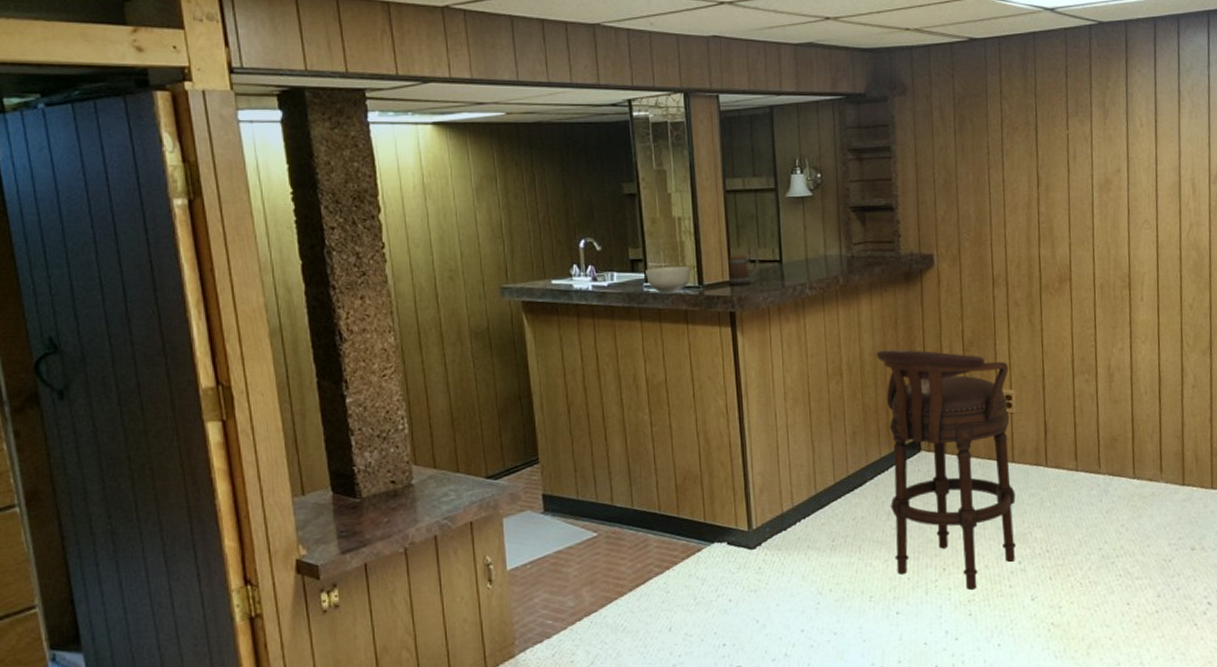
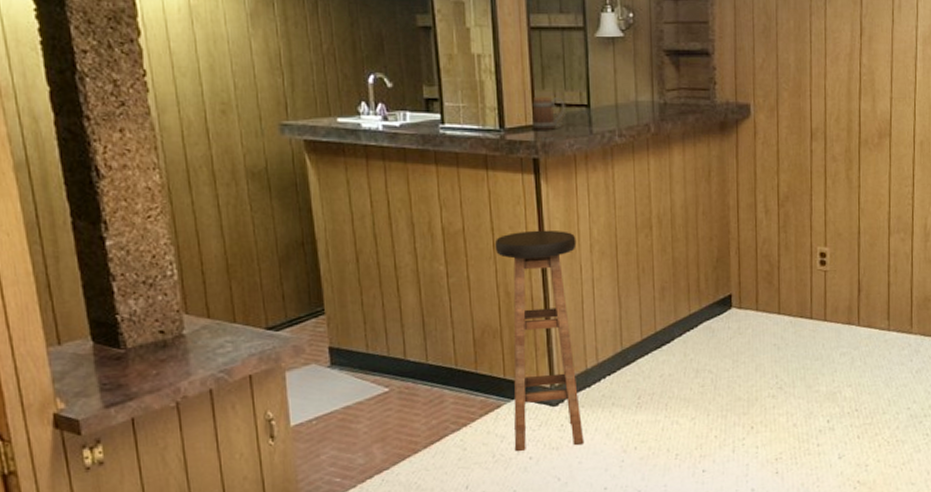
bowl: present [646,265,691,293] -> none [442,107,492,136]
bar stool: none [694,379,781,594] -> present [494,230,585,451]
bar stool: present [875,349,1016,590] -> none [687,202,826,448]

